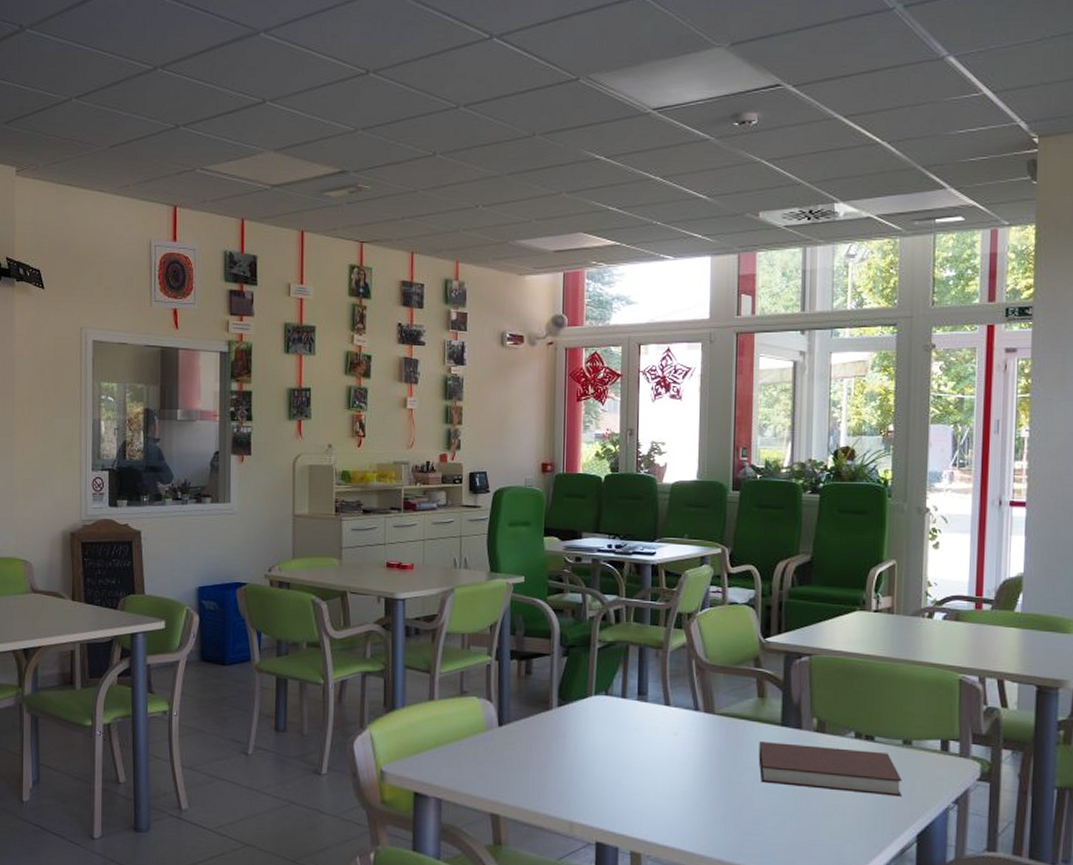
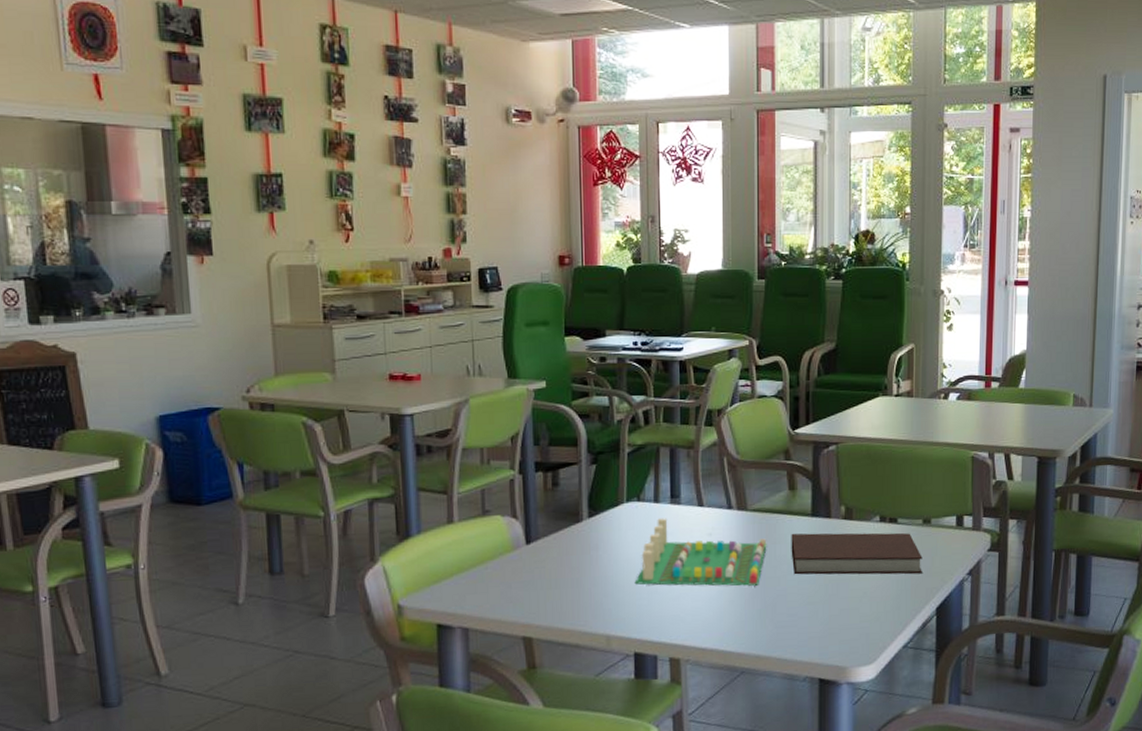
board game: none [599,713,734,790] -> present [634,518,767,586]

